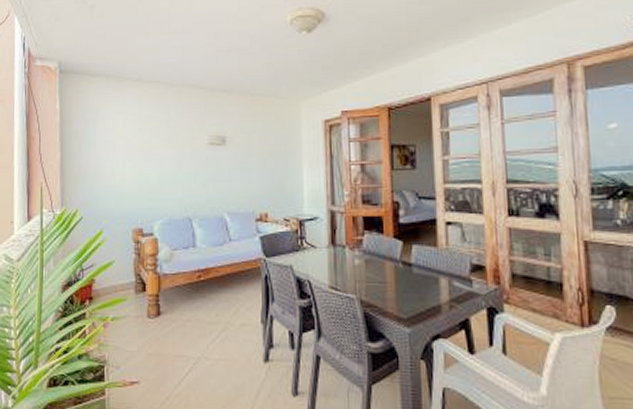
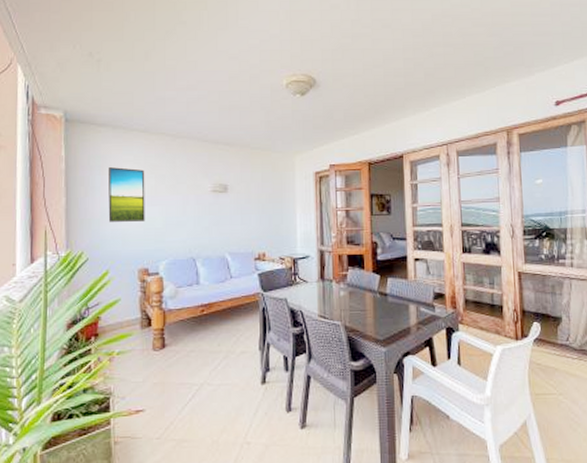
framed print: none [102,119,139,178] -> present [108,167,145,222]

